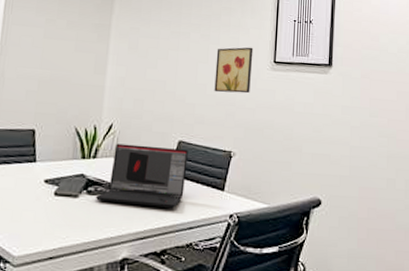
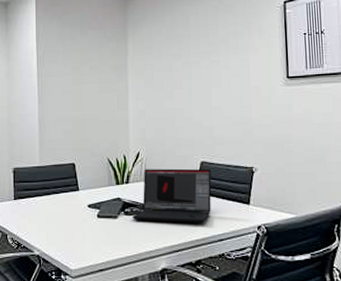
wall art: present [214,47,254,94] -> none [228,66,265,113]

